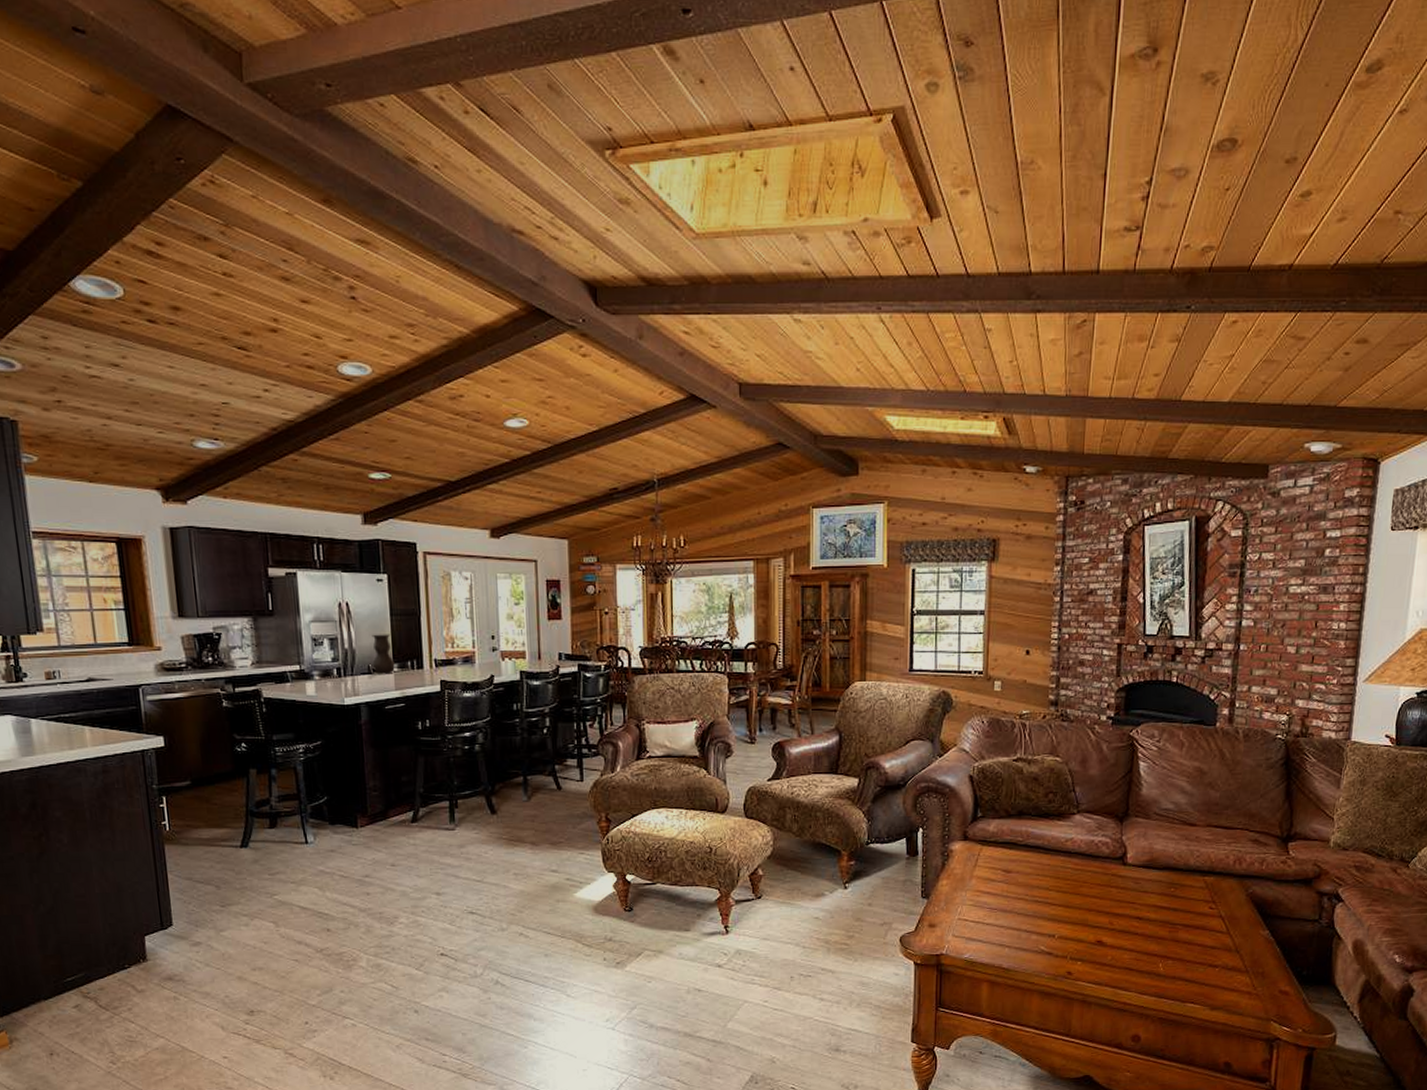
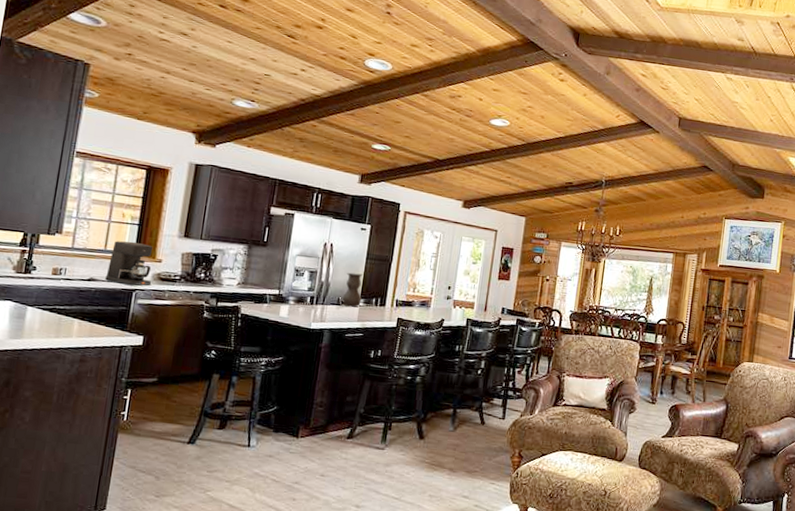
coffee maker: none [103,630,156,681] -> present [105,241,153,286]

